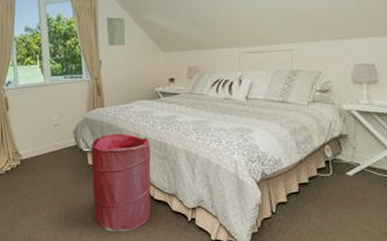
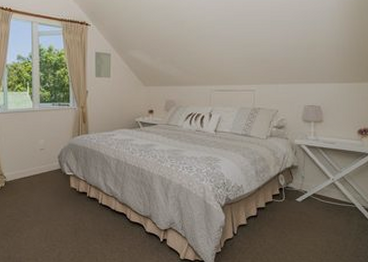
laundry hamper: present [90,133,152,232] -> none [73,159,129,252]

